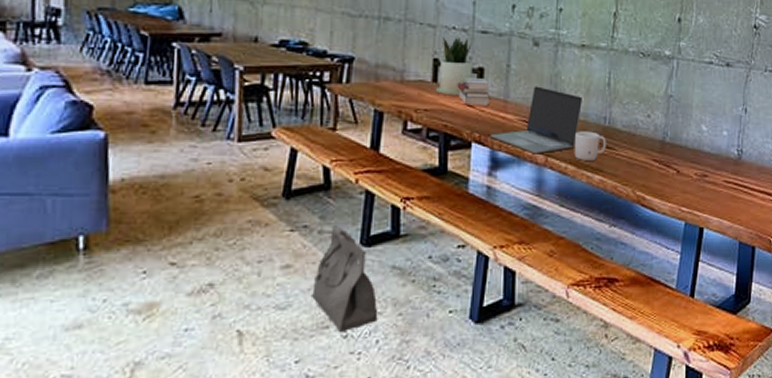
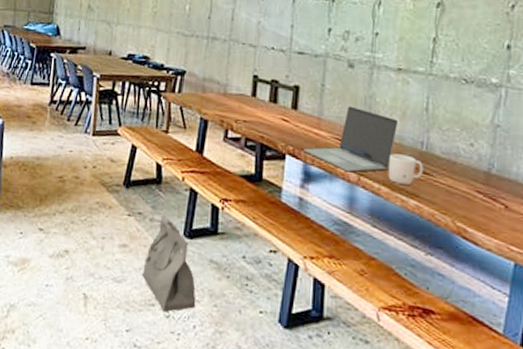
planter: present [435,37,473,96] -> none [254,56,289,111]
books: present [457,78,490,106] -> none [274,94,304,121]

